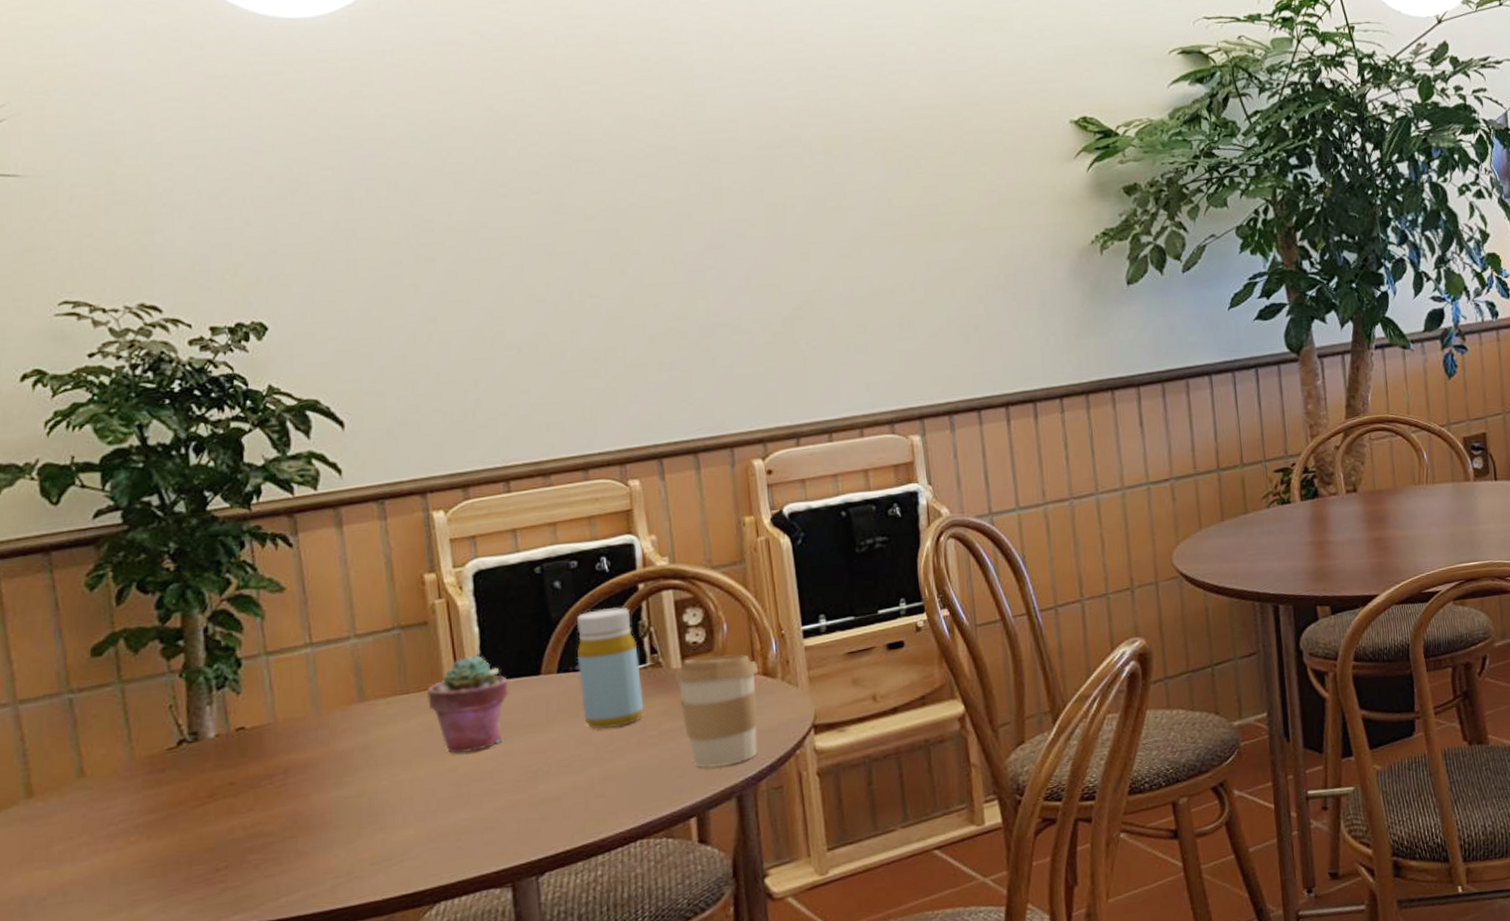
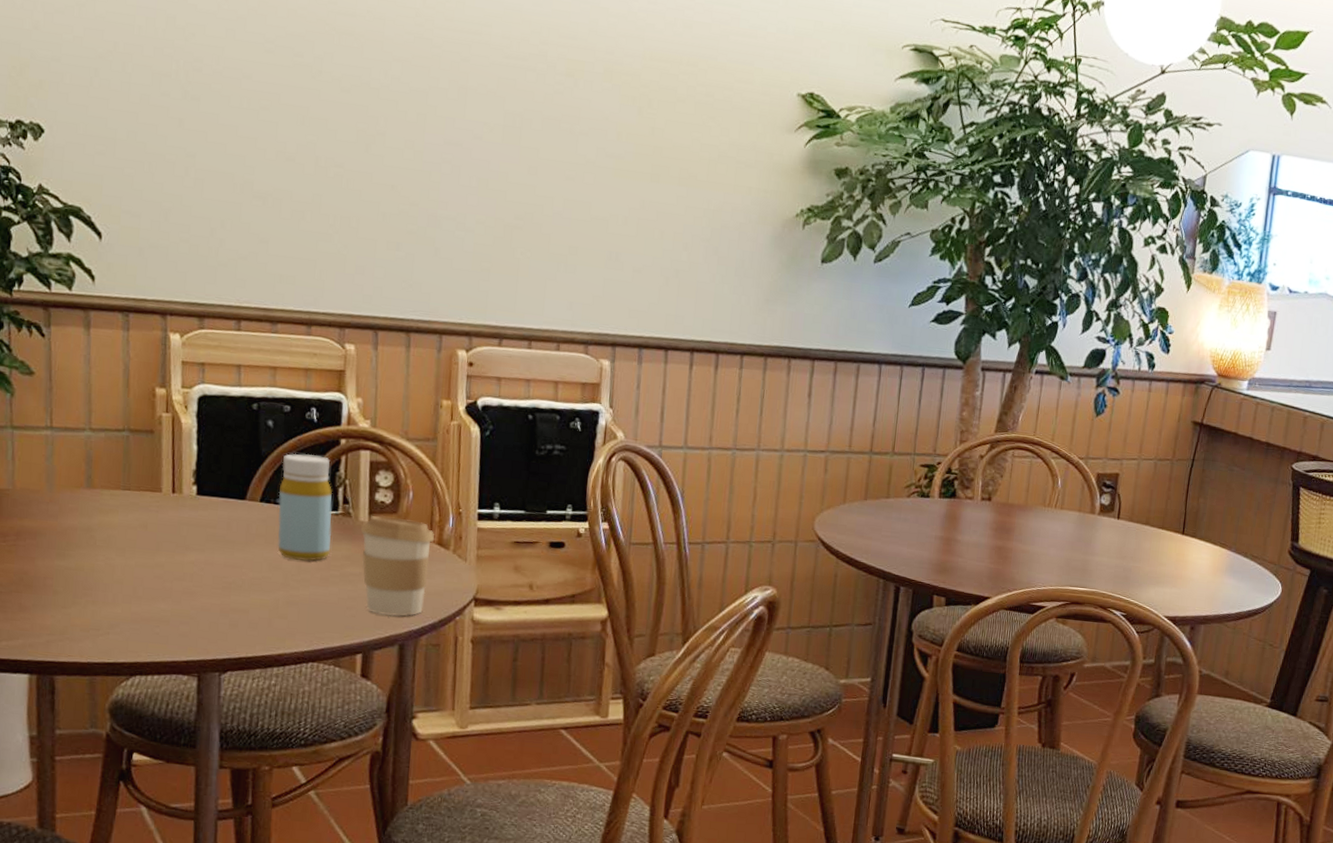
potted succulent: present [426,655,510,754] -> none [145,468,217,554]

